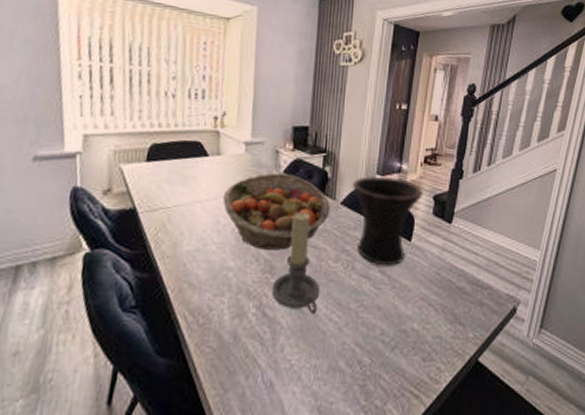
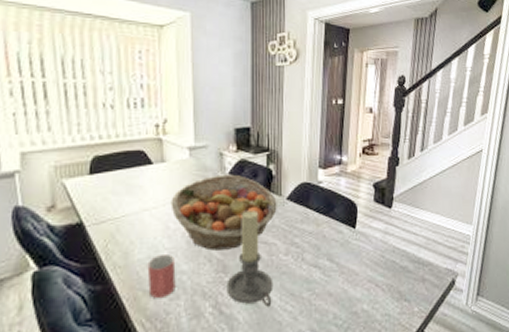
mug: none [193,249,223,292] -> present [147,255,176,298]
vase: present [352,175,423,267] -> none [296,169,363,255]

